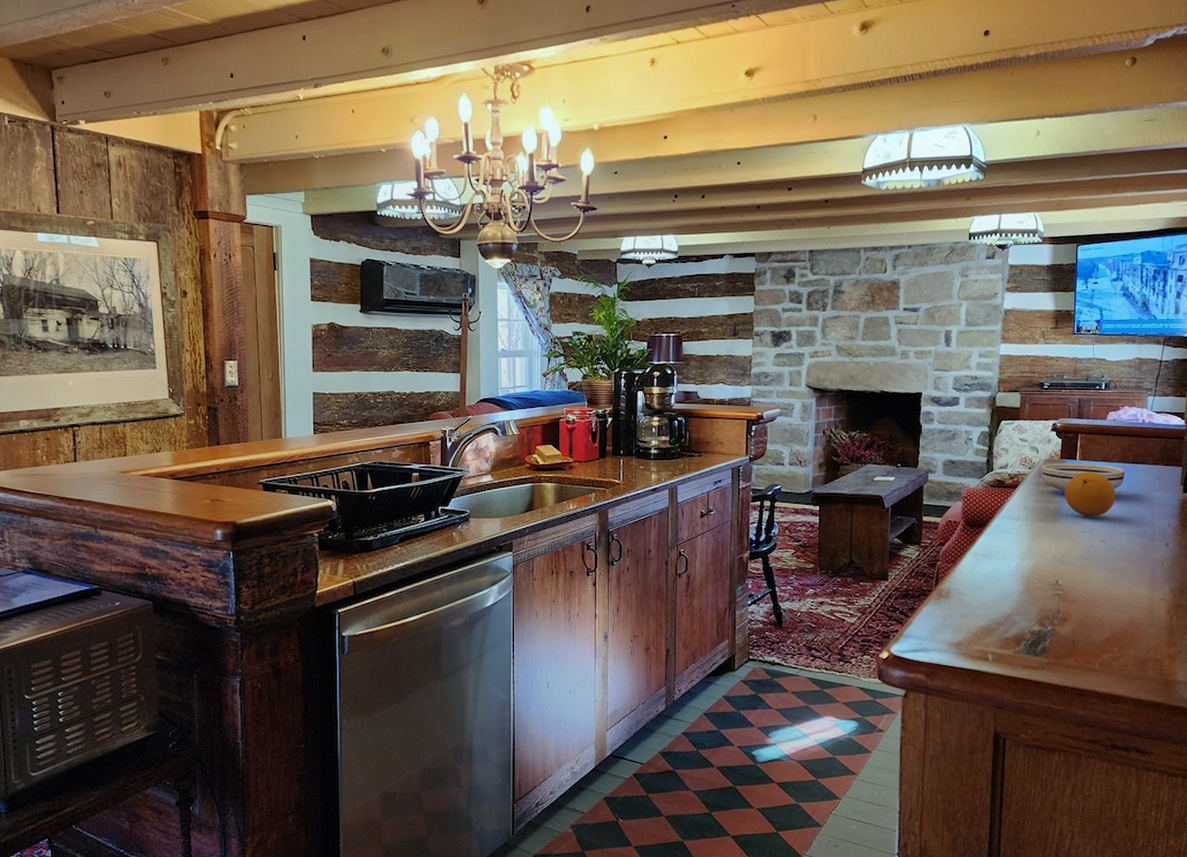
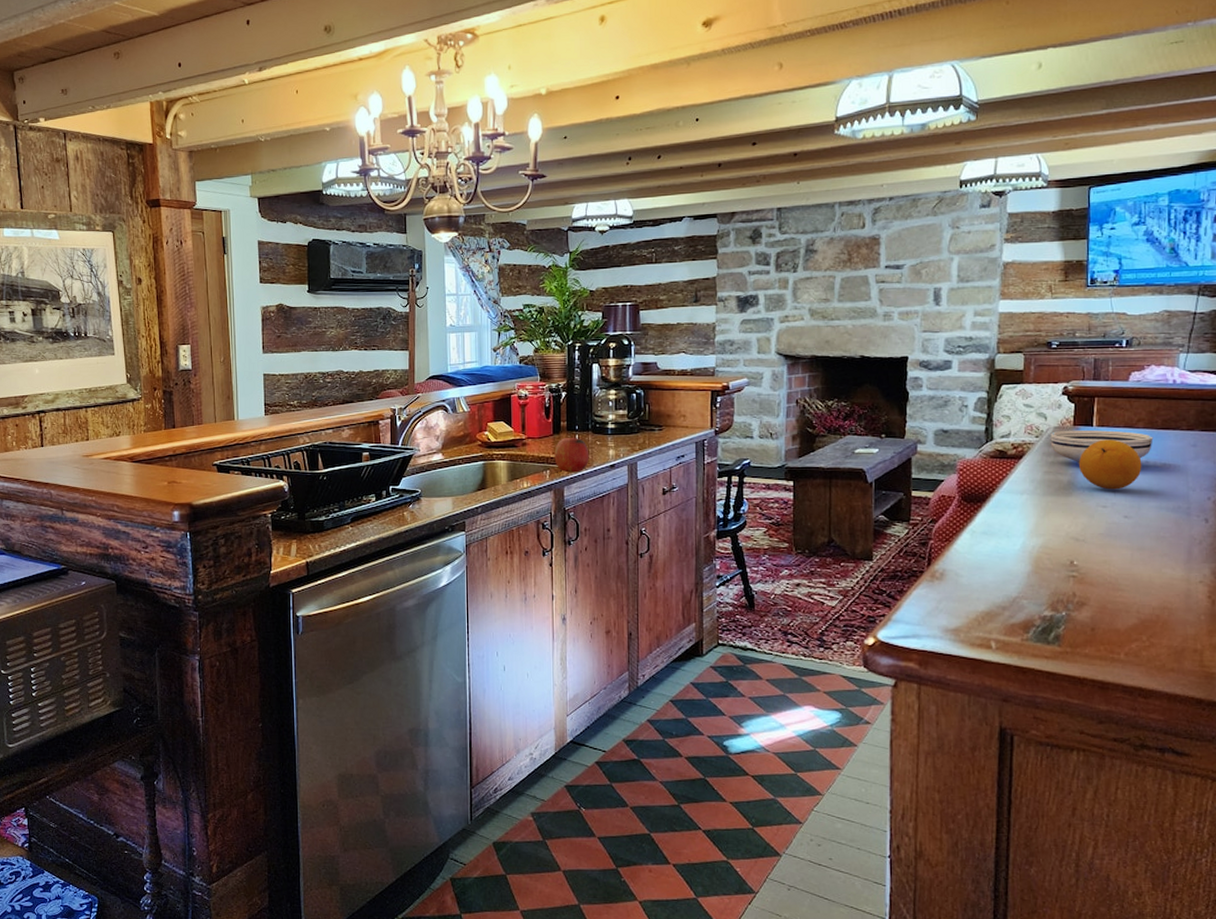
fruit: none [600,462,633,496] -> present [554,438,590,473]

